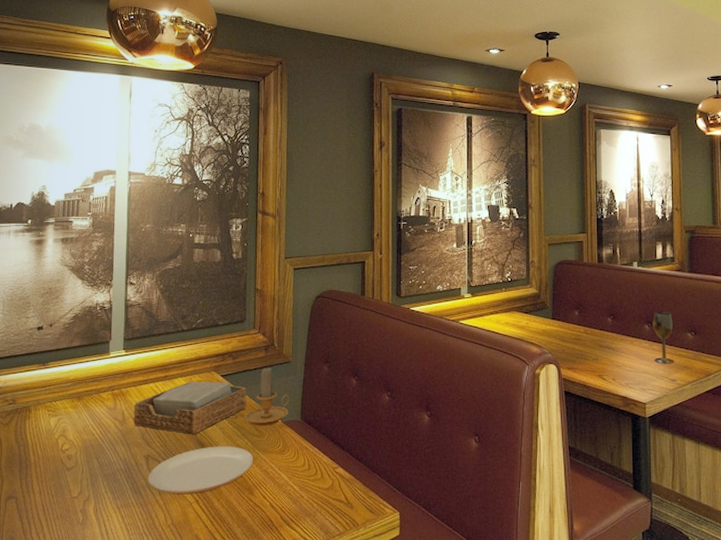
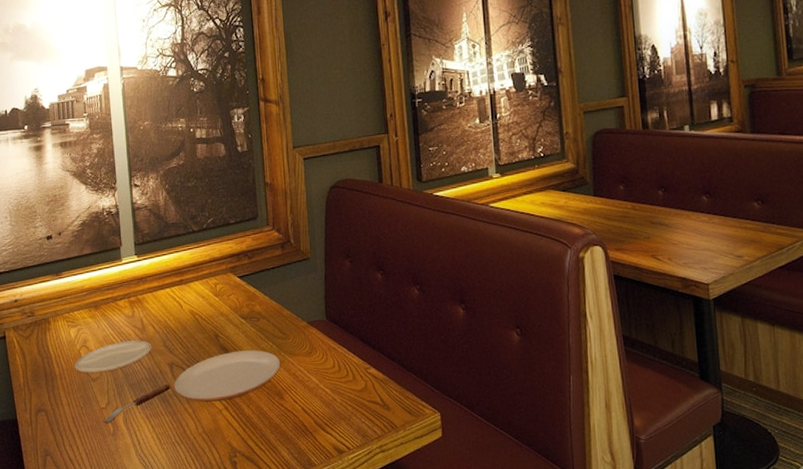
plate: none [51,432,130,463] -> present [74,340,151,374]
fork: none [73,476,144,513] -> present [103,385,171,424]
napkin holder: present [134,381,247,434] -> none [152,283,268,339]
candle: present [244,366,289,426] -> none [266,265,313,328]
wine glass: present [652,312,674,364] -> none [711,179,740,239]

